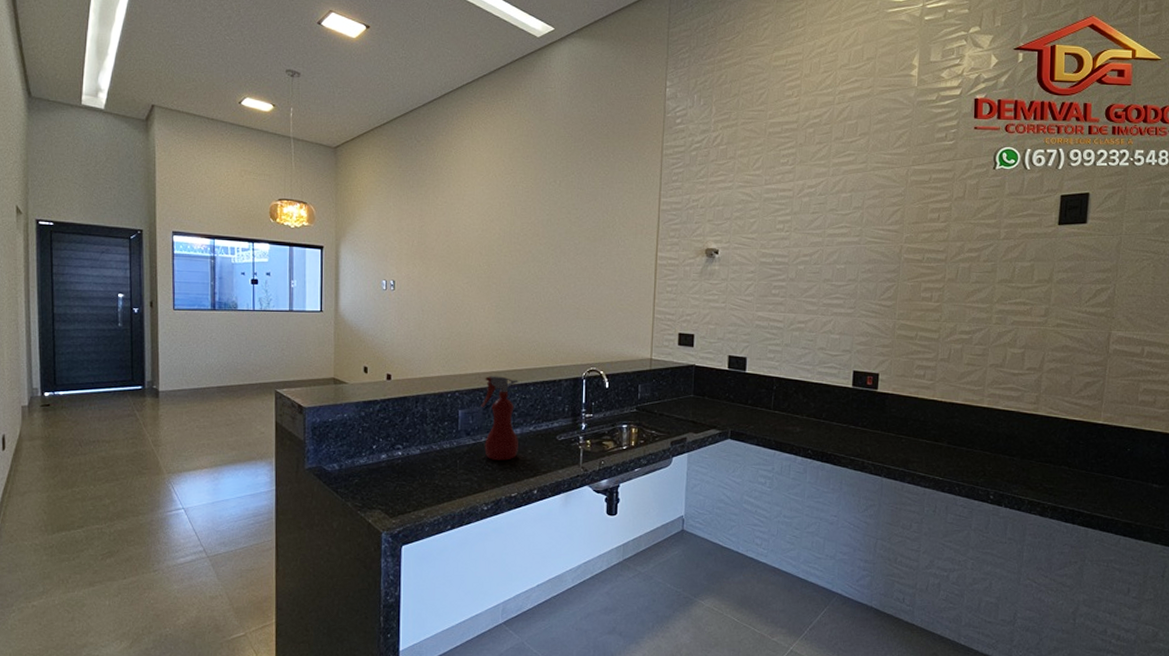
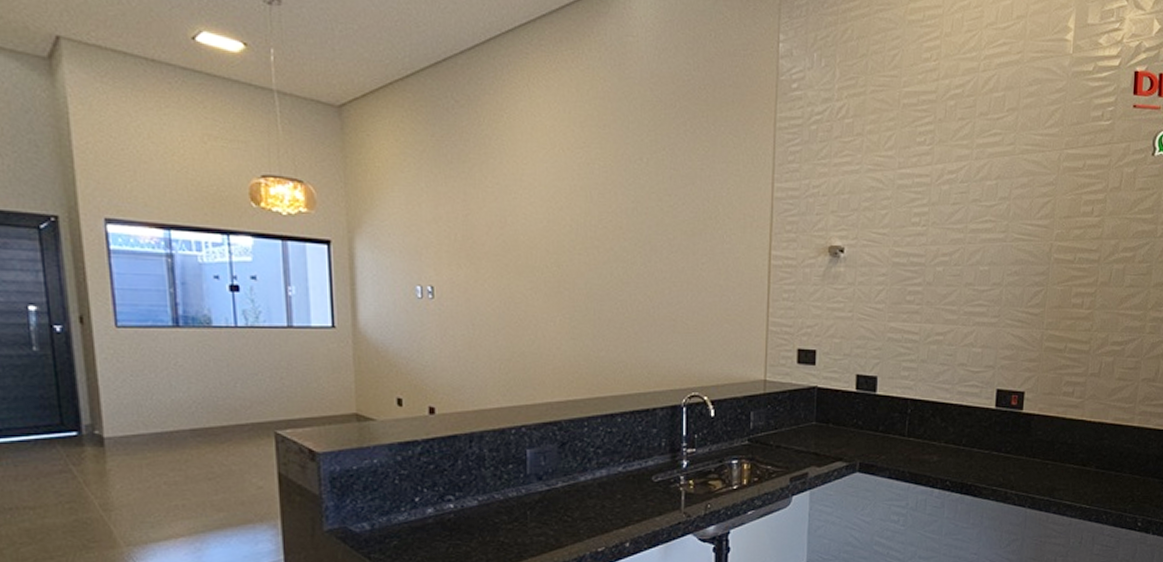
spray bottle: present [481,376,519,460] -> none [555,406,604,509]

